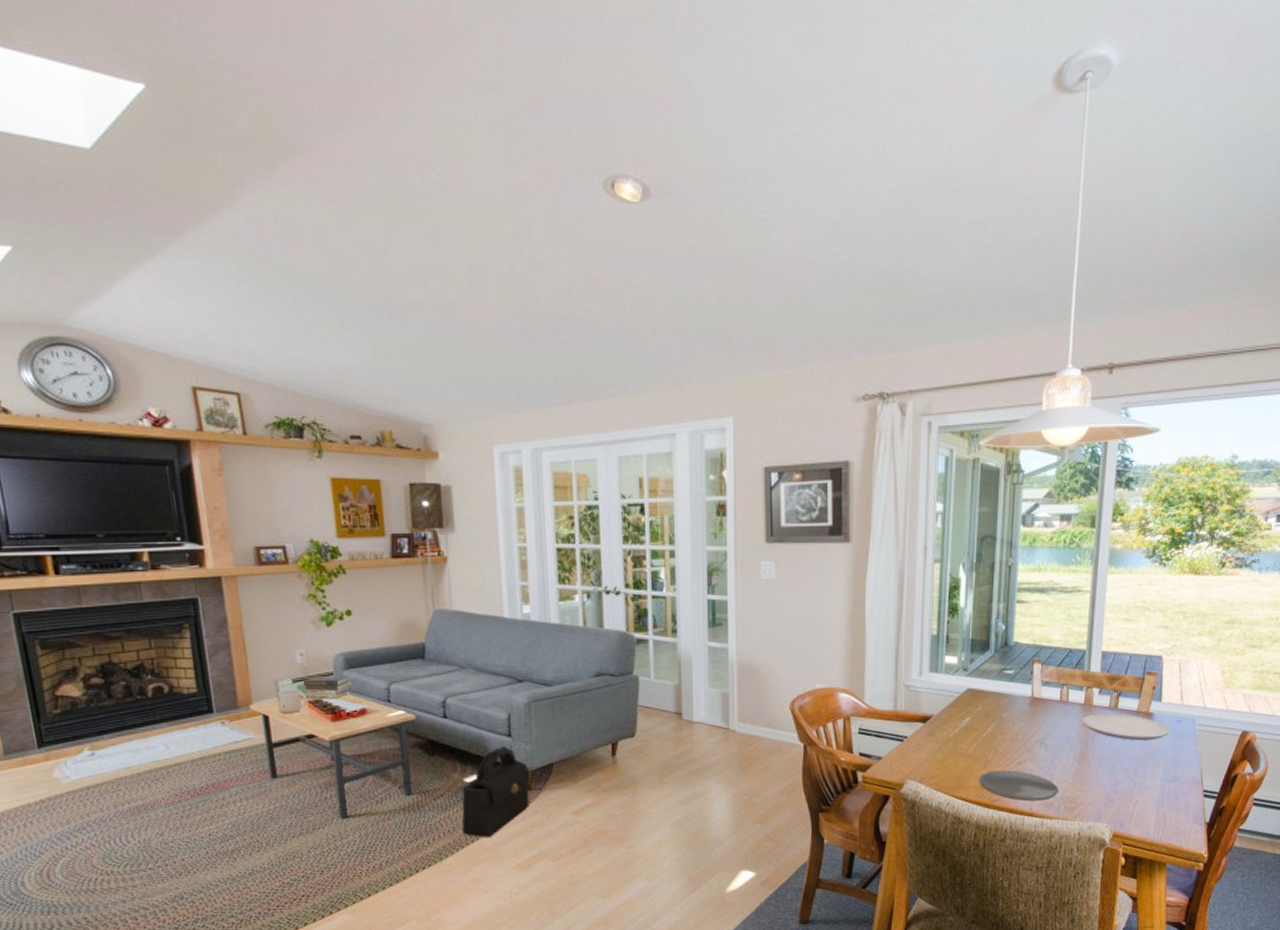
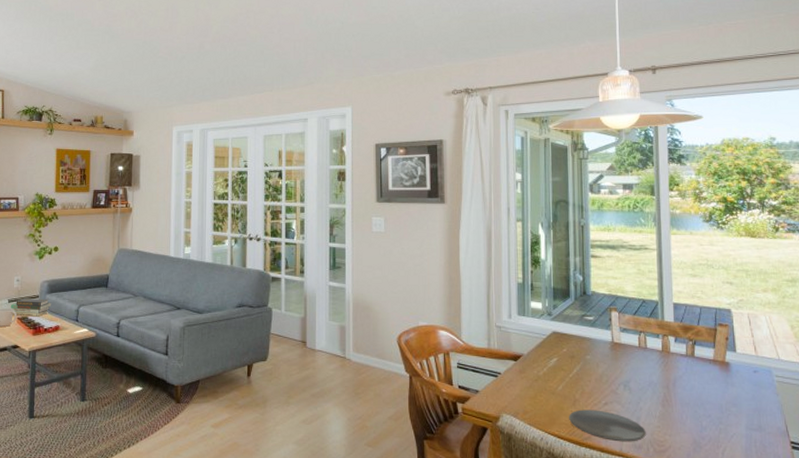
handbag: present [461,745,530,837] -> none [122,362,180,443]
plate: present [1082,713,1171,741] -> none [661,360,749,389]

